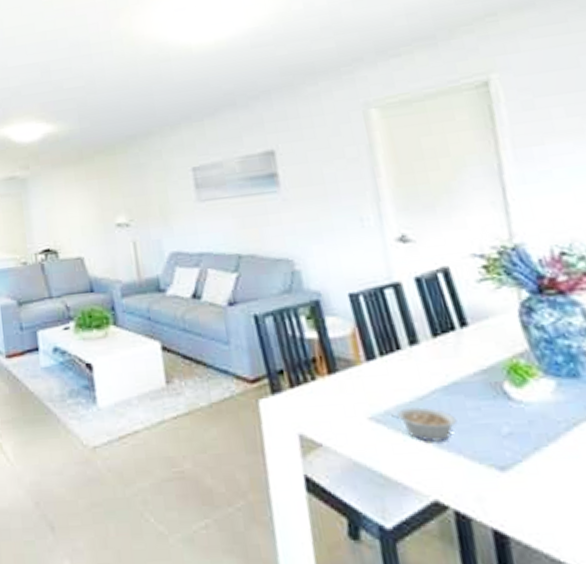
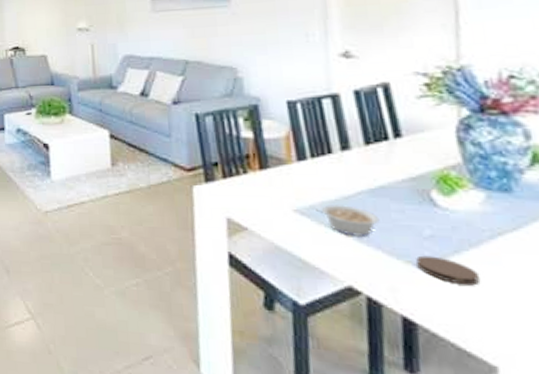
coaster: none [498,456,563,486] -> present [416,255,480,286]

